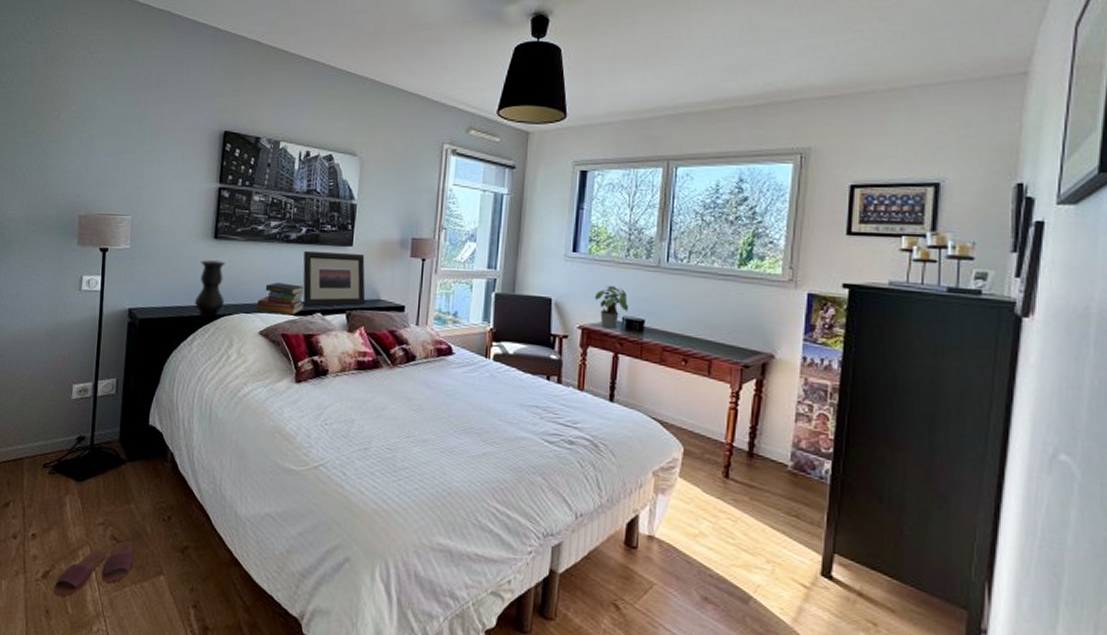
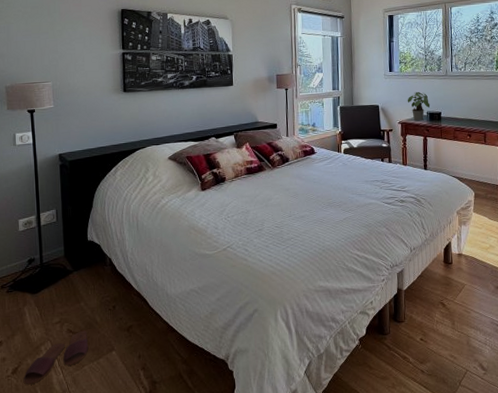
vase: present [195,260,226,316] -> none [114,108,138,151]
books: present [257,283,304,315] -> none [164,118,201,142]
picture frame: present [303,251,366,307] -> none [196,91,247,134]

